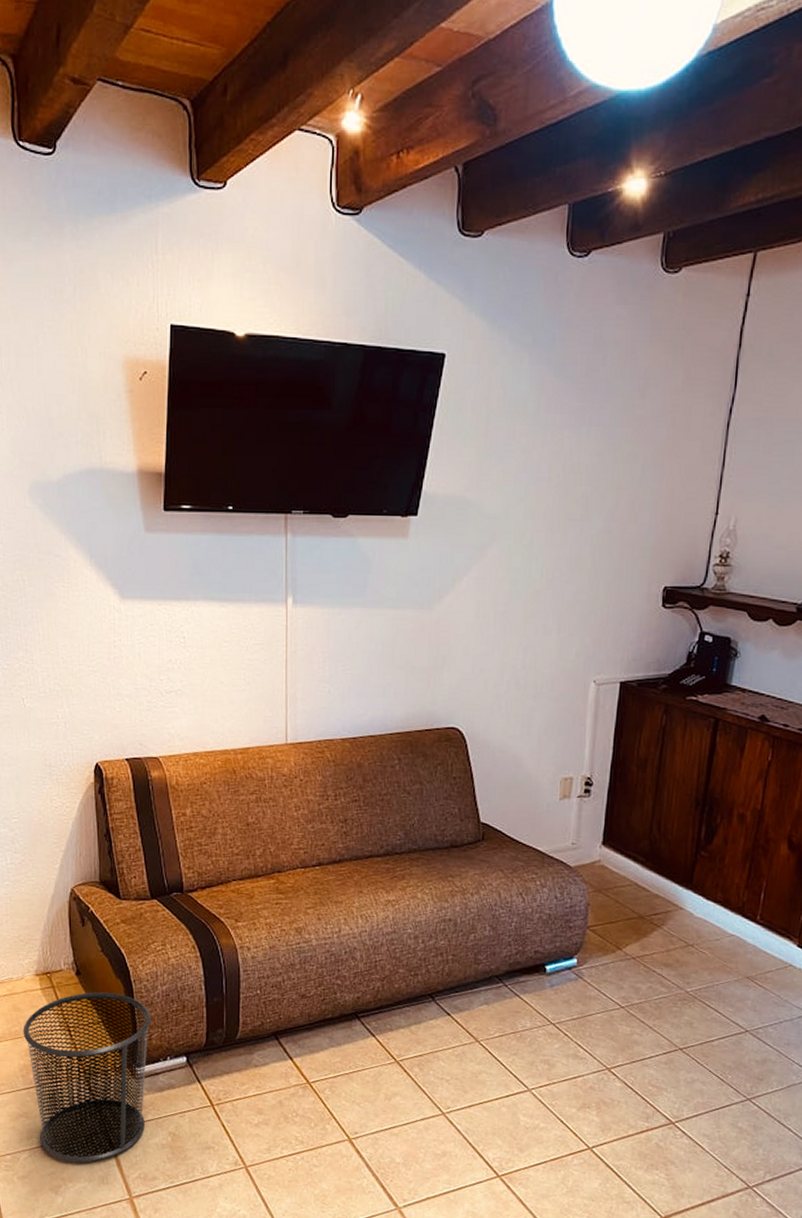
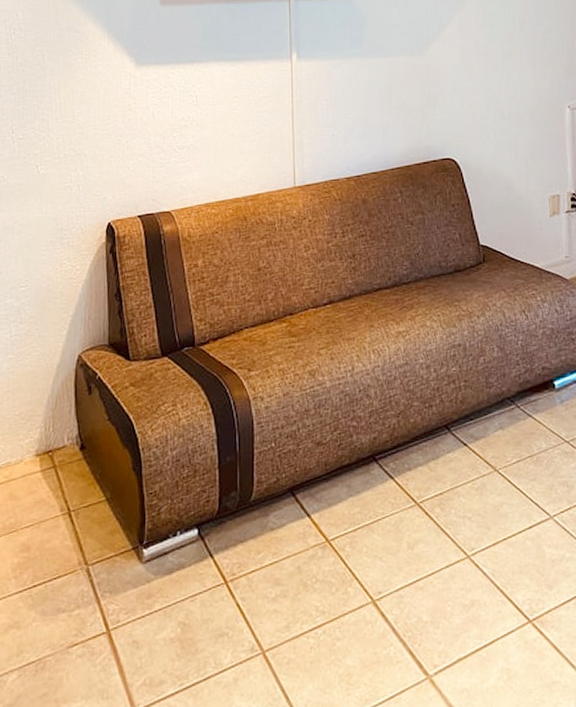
waste bin: present [23,992,152,1163] -> none [18,465,161,677]

